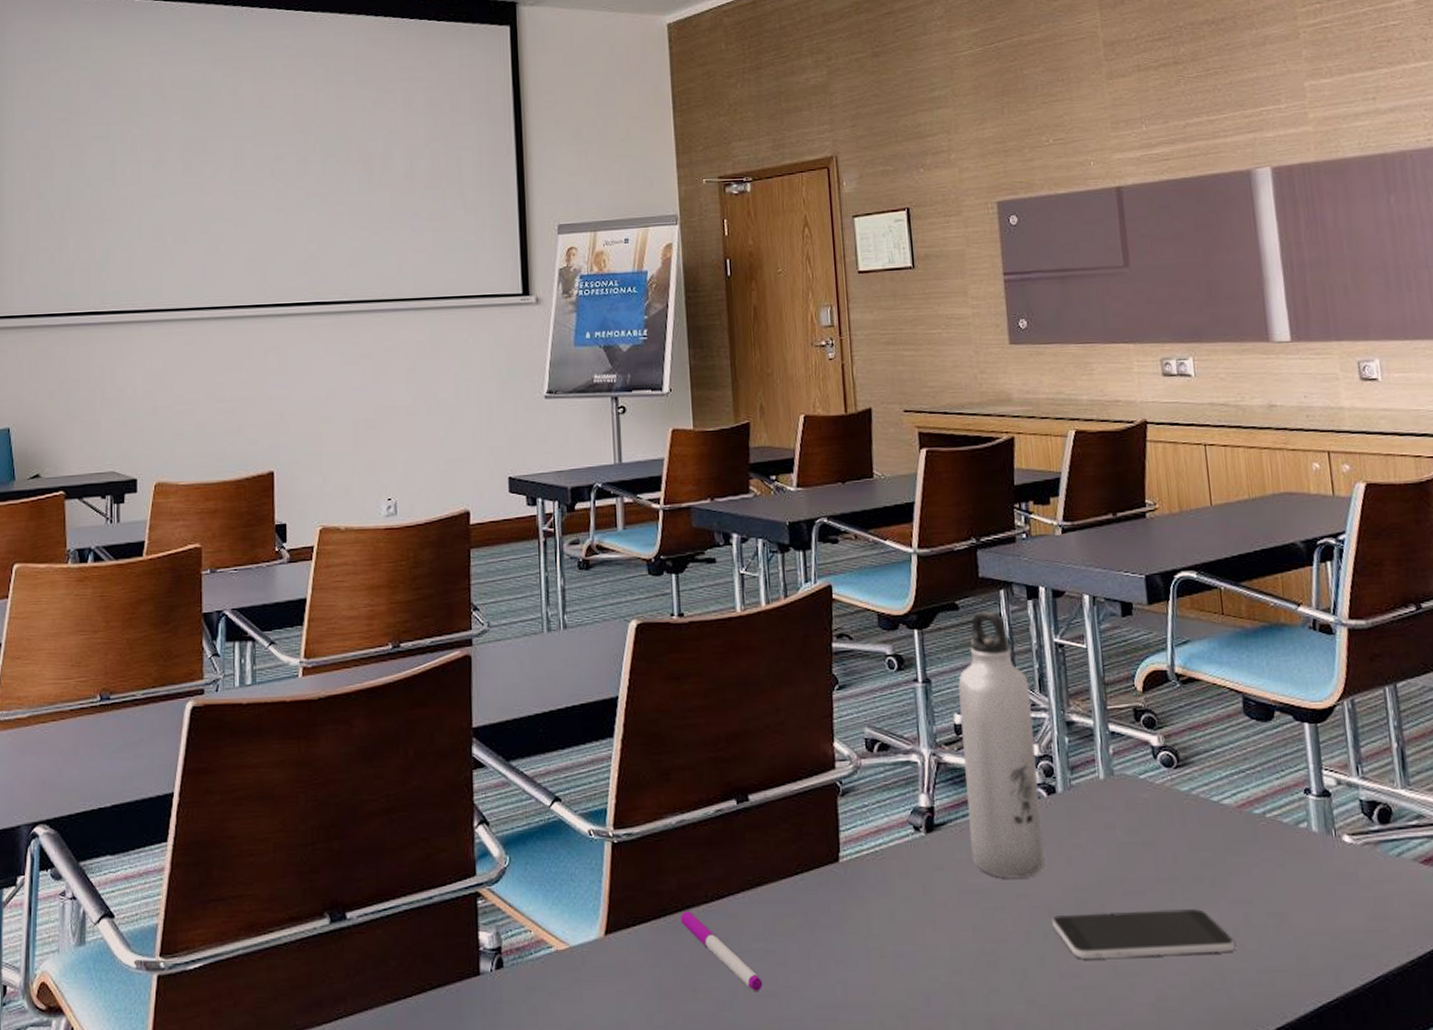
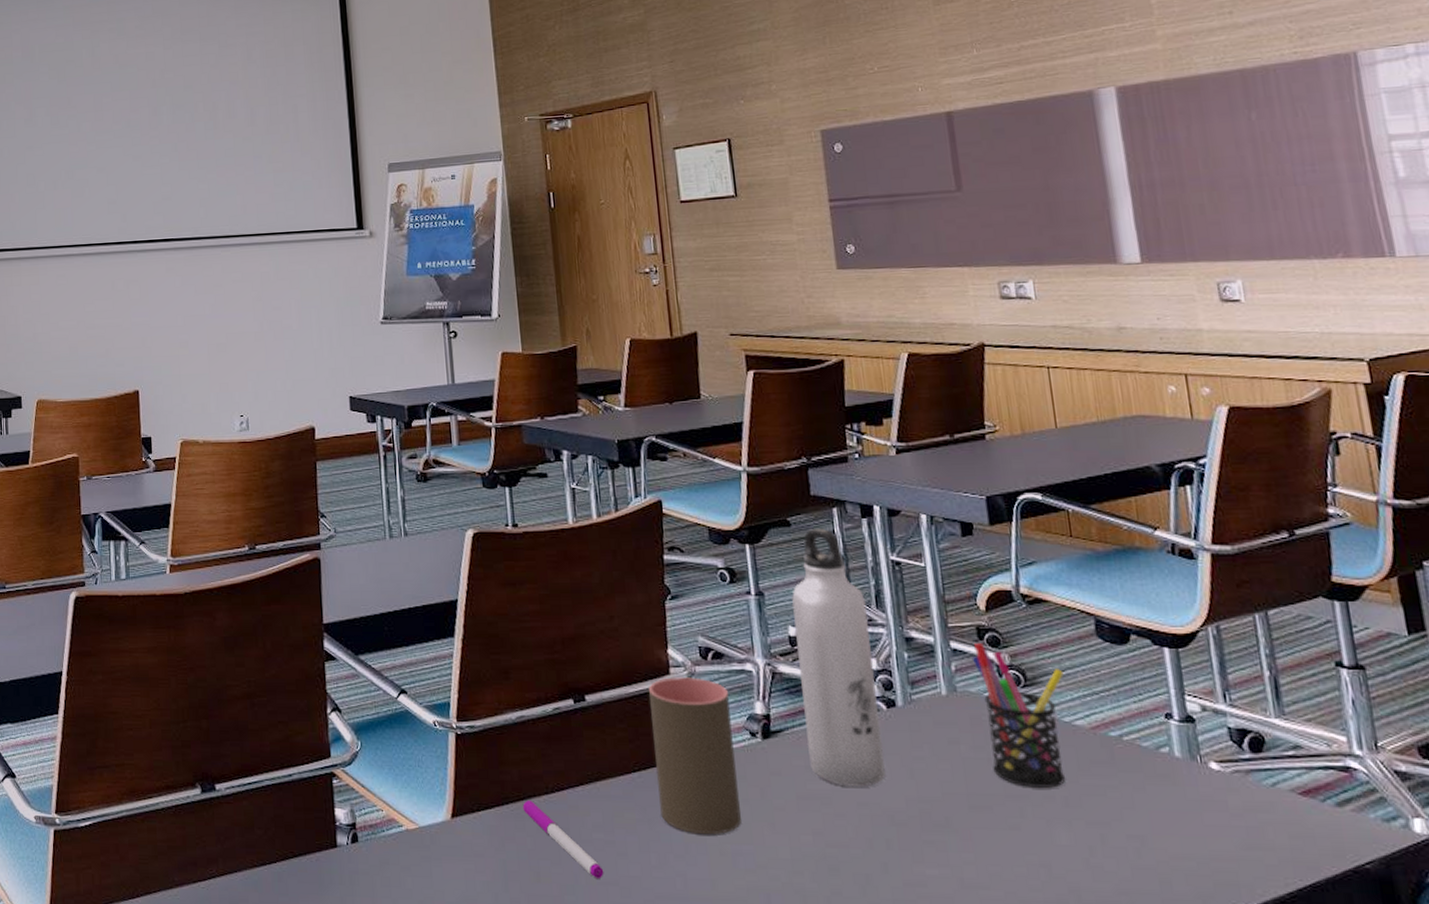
cup: none [814,770,903,937] -> present [649,676,741,835]
smartphone: present [1052,909,1235,960] -> none [895,825,1091,873]
pen holder: none [1128,725,1213,869] -> present [971,643,1066,788]

